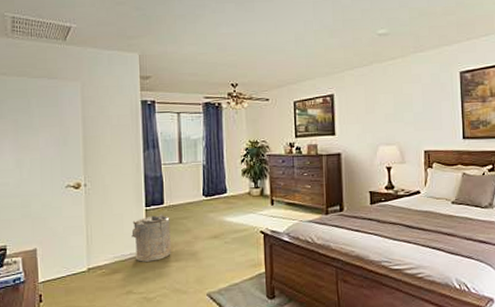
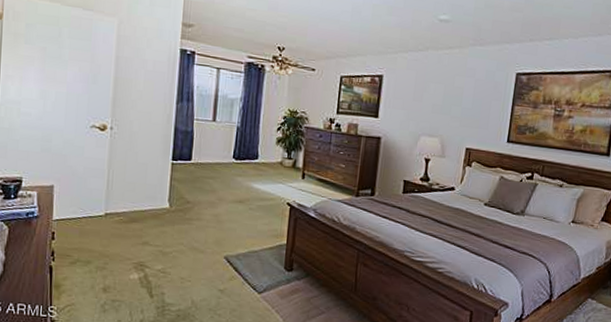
laundry hamper: present [131,214,171,262] -> none [154,170,196,217]

